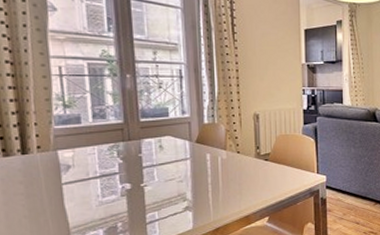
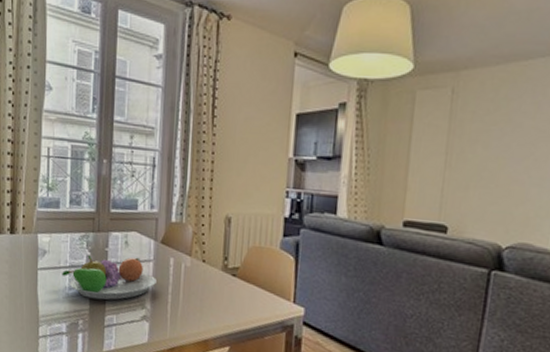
fruit bowl: none [92,158,195,202] -> present [62,255,156,300]

